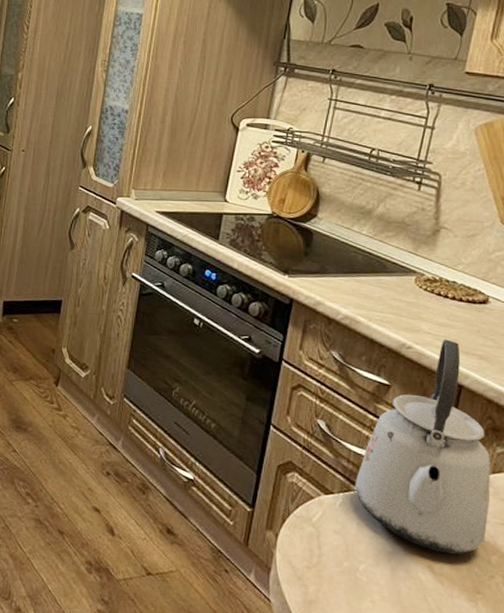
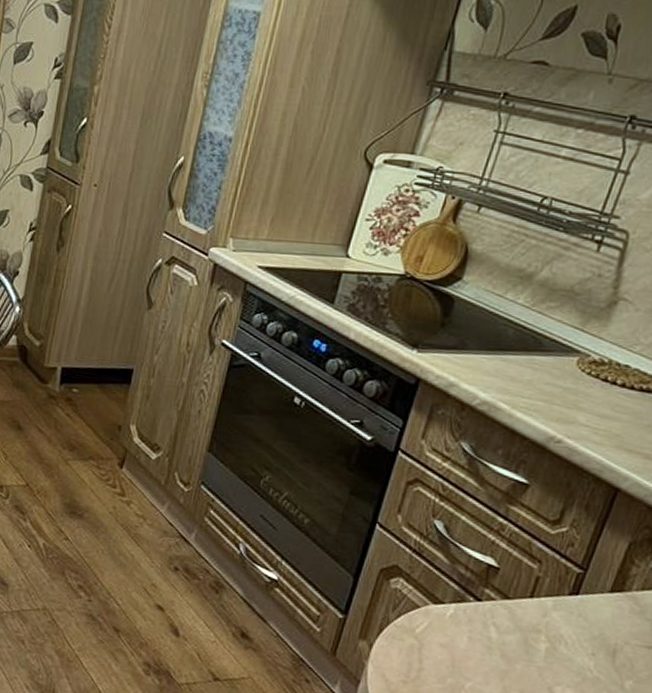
kettle: present [355,339,491,555] -> none [470,433,641,678]

